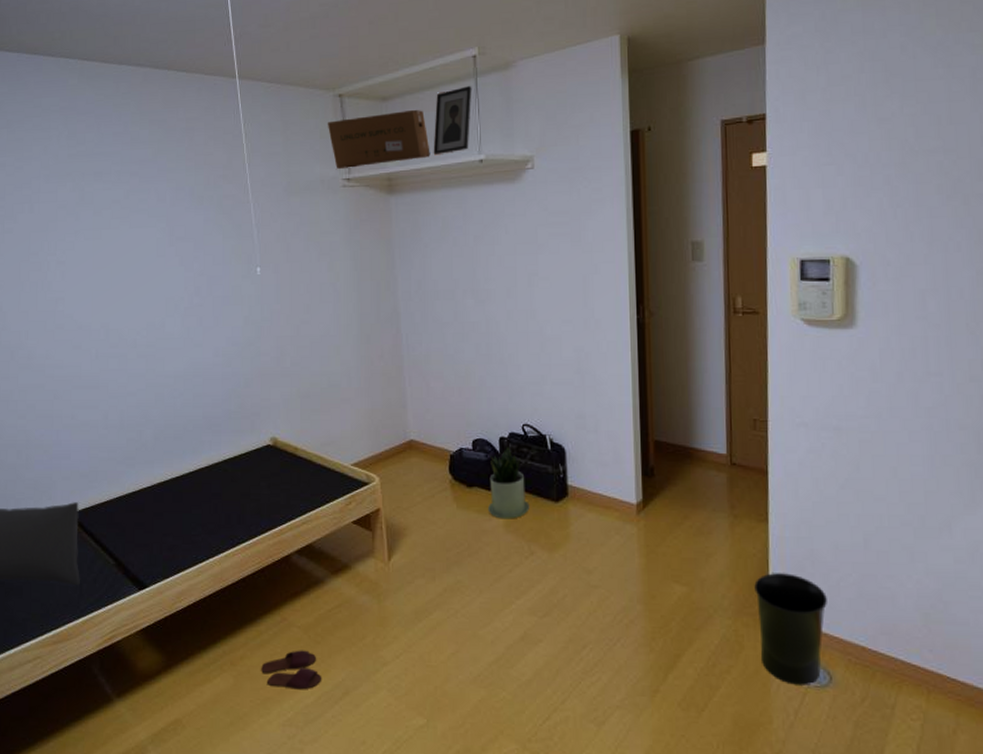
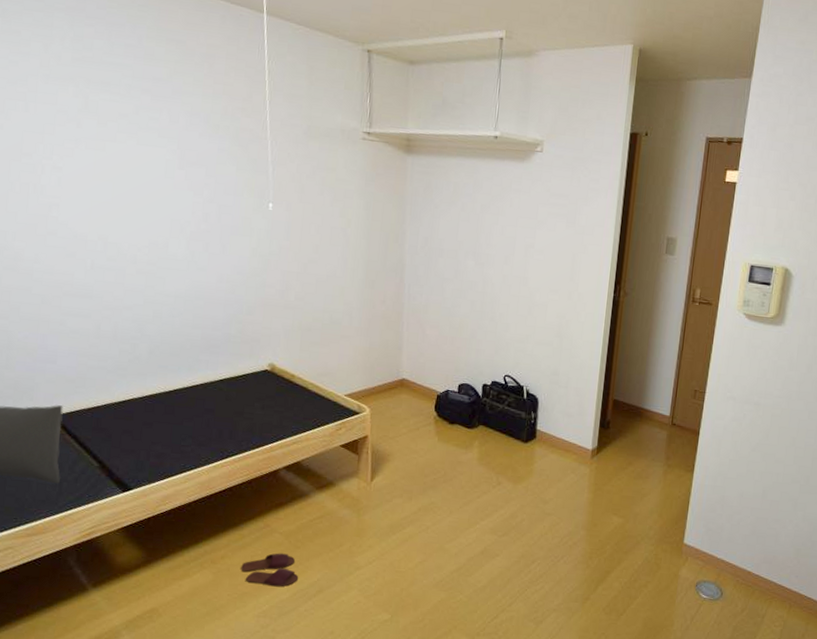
box: present [328,109,430,169] -> none [353,74,450,125]
picture frame: present [433,86,472,155] -> none [452,65,496,125]
planter: present [487,447,530,519] -> none [465,393,502,454]
waste bin: present [754,573,827,685] -> none [672,512,729,598]

